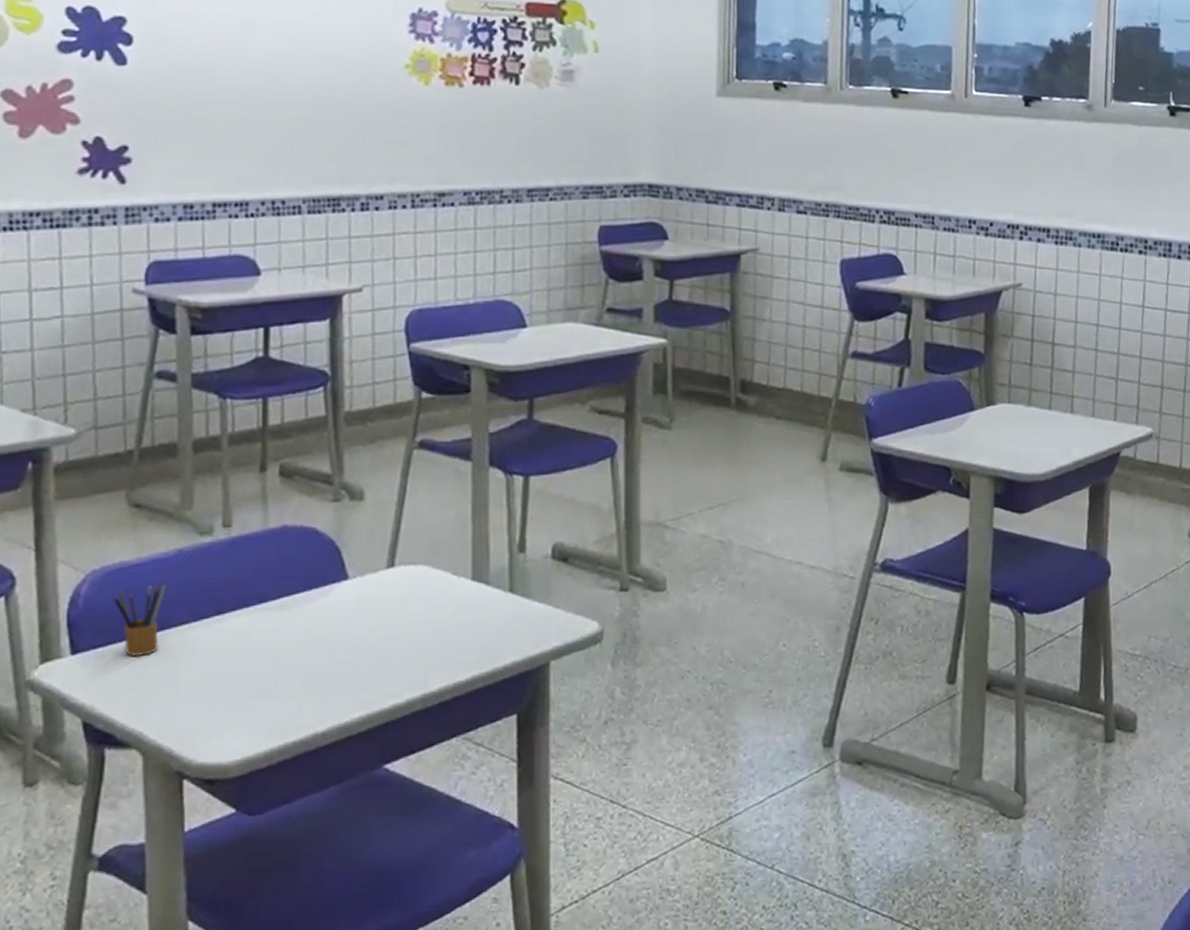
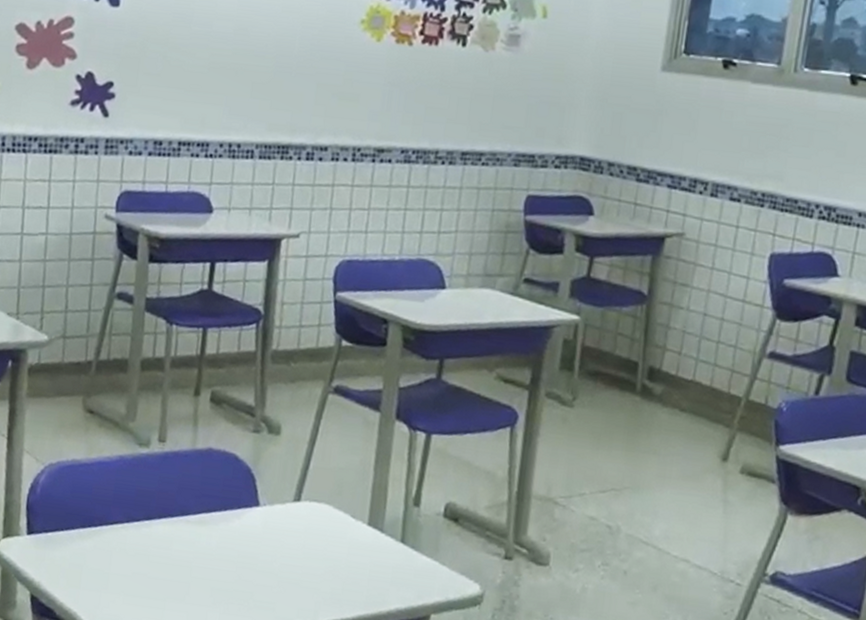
pencil box: present [113,580,168,657] -> none [64,481,109,546]

